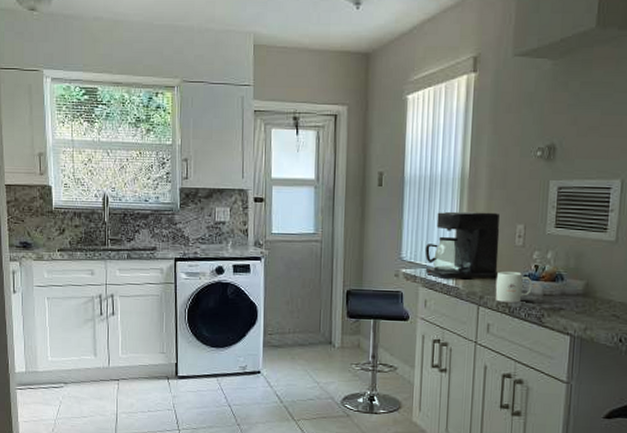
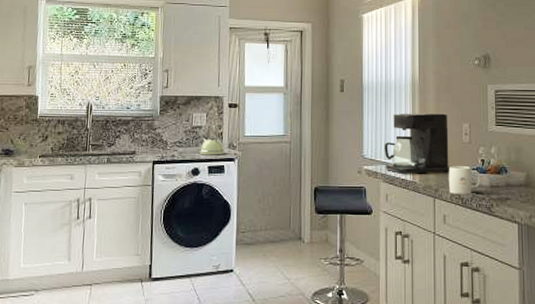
kettle: none [222,220,250,254] -> present [198,124,225,156]

